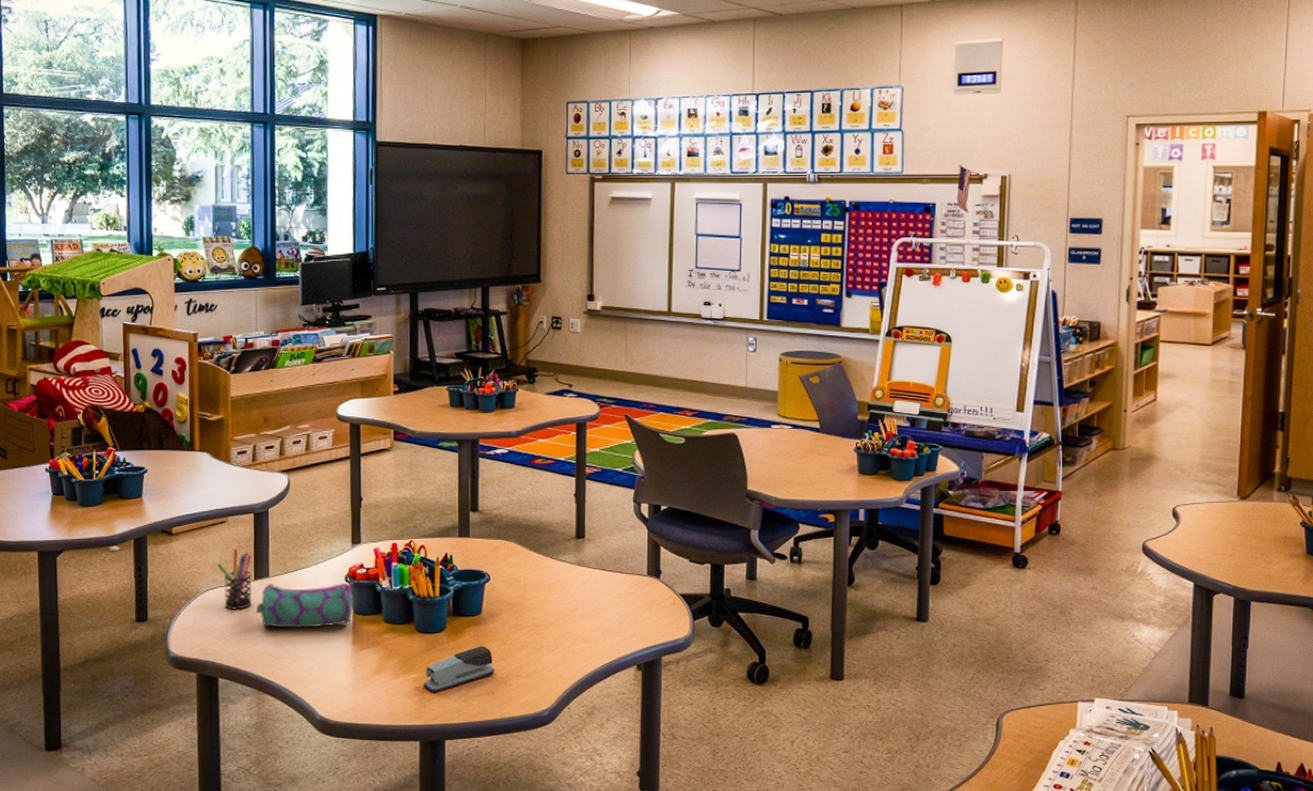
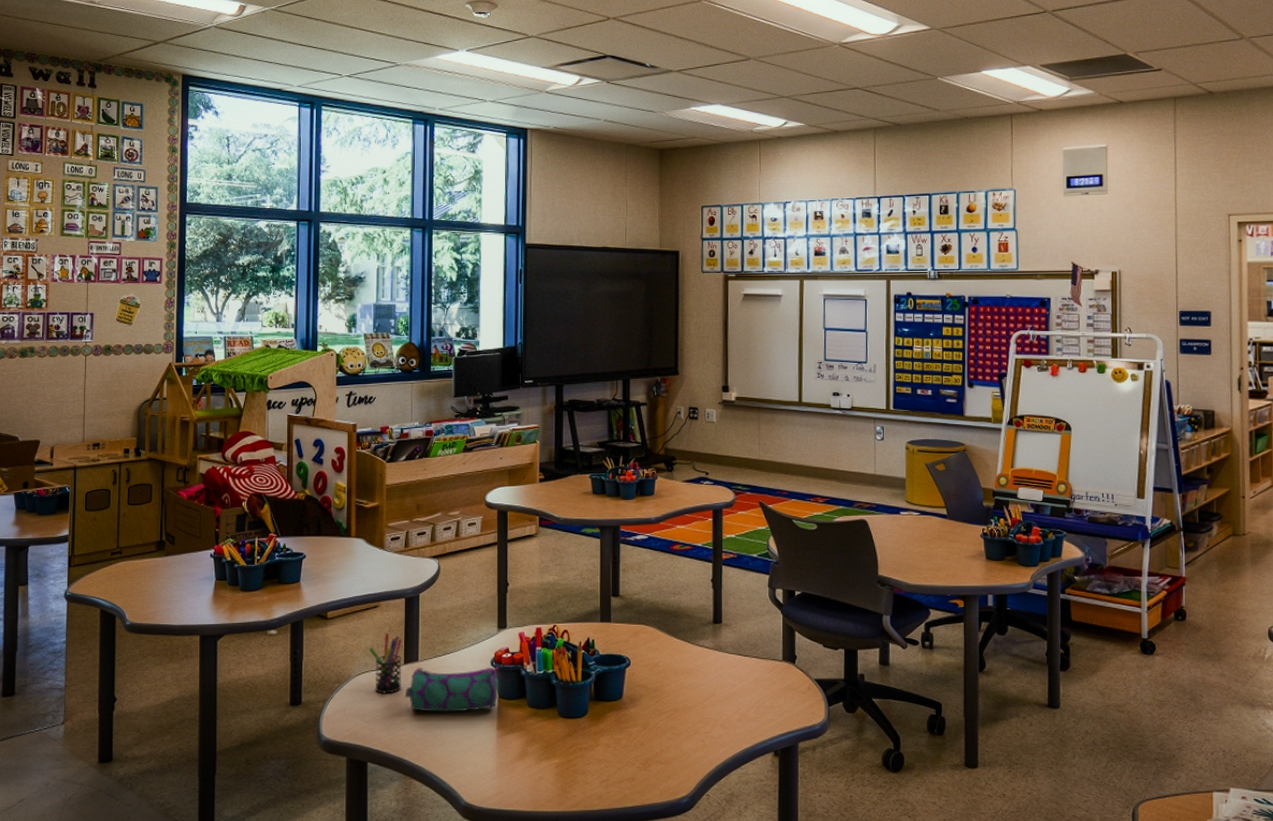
stapler: present [423,646,495,693] -> none [565,731,635,779]

